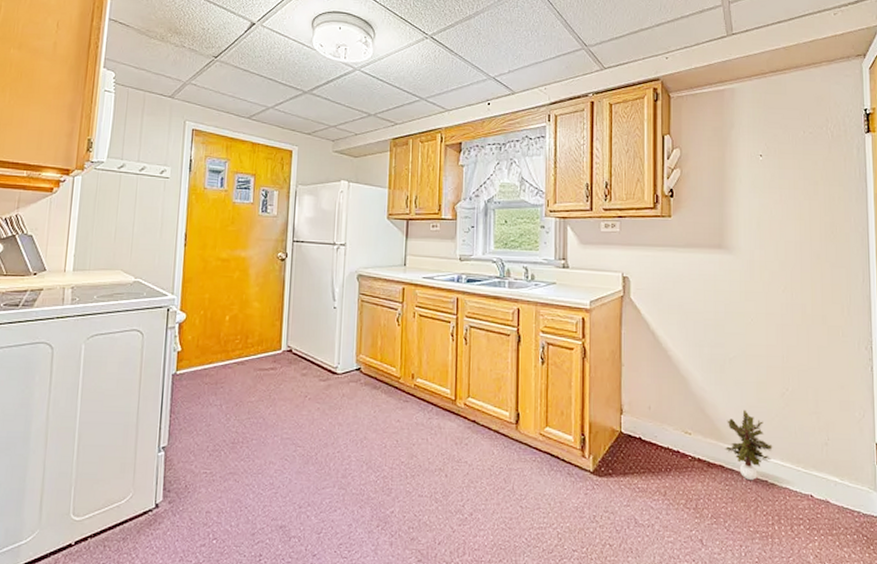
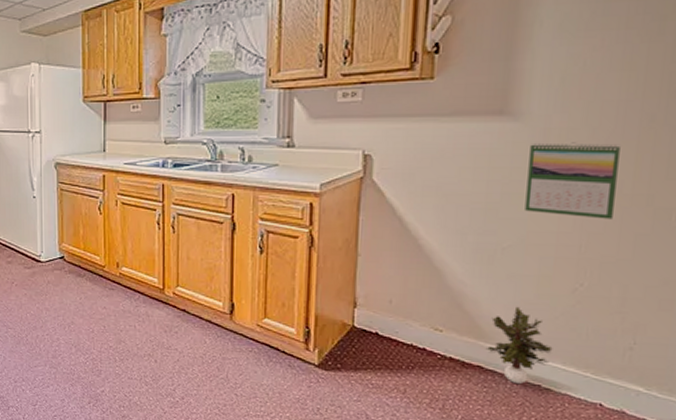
calendar: none [742,271,802,335] -> present [525,142,620,220]

